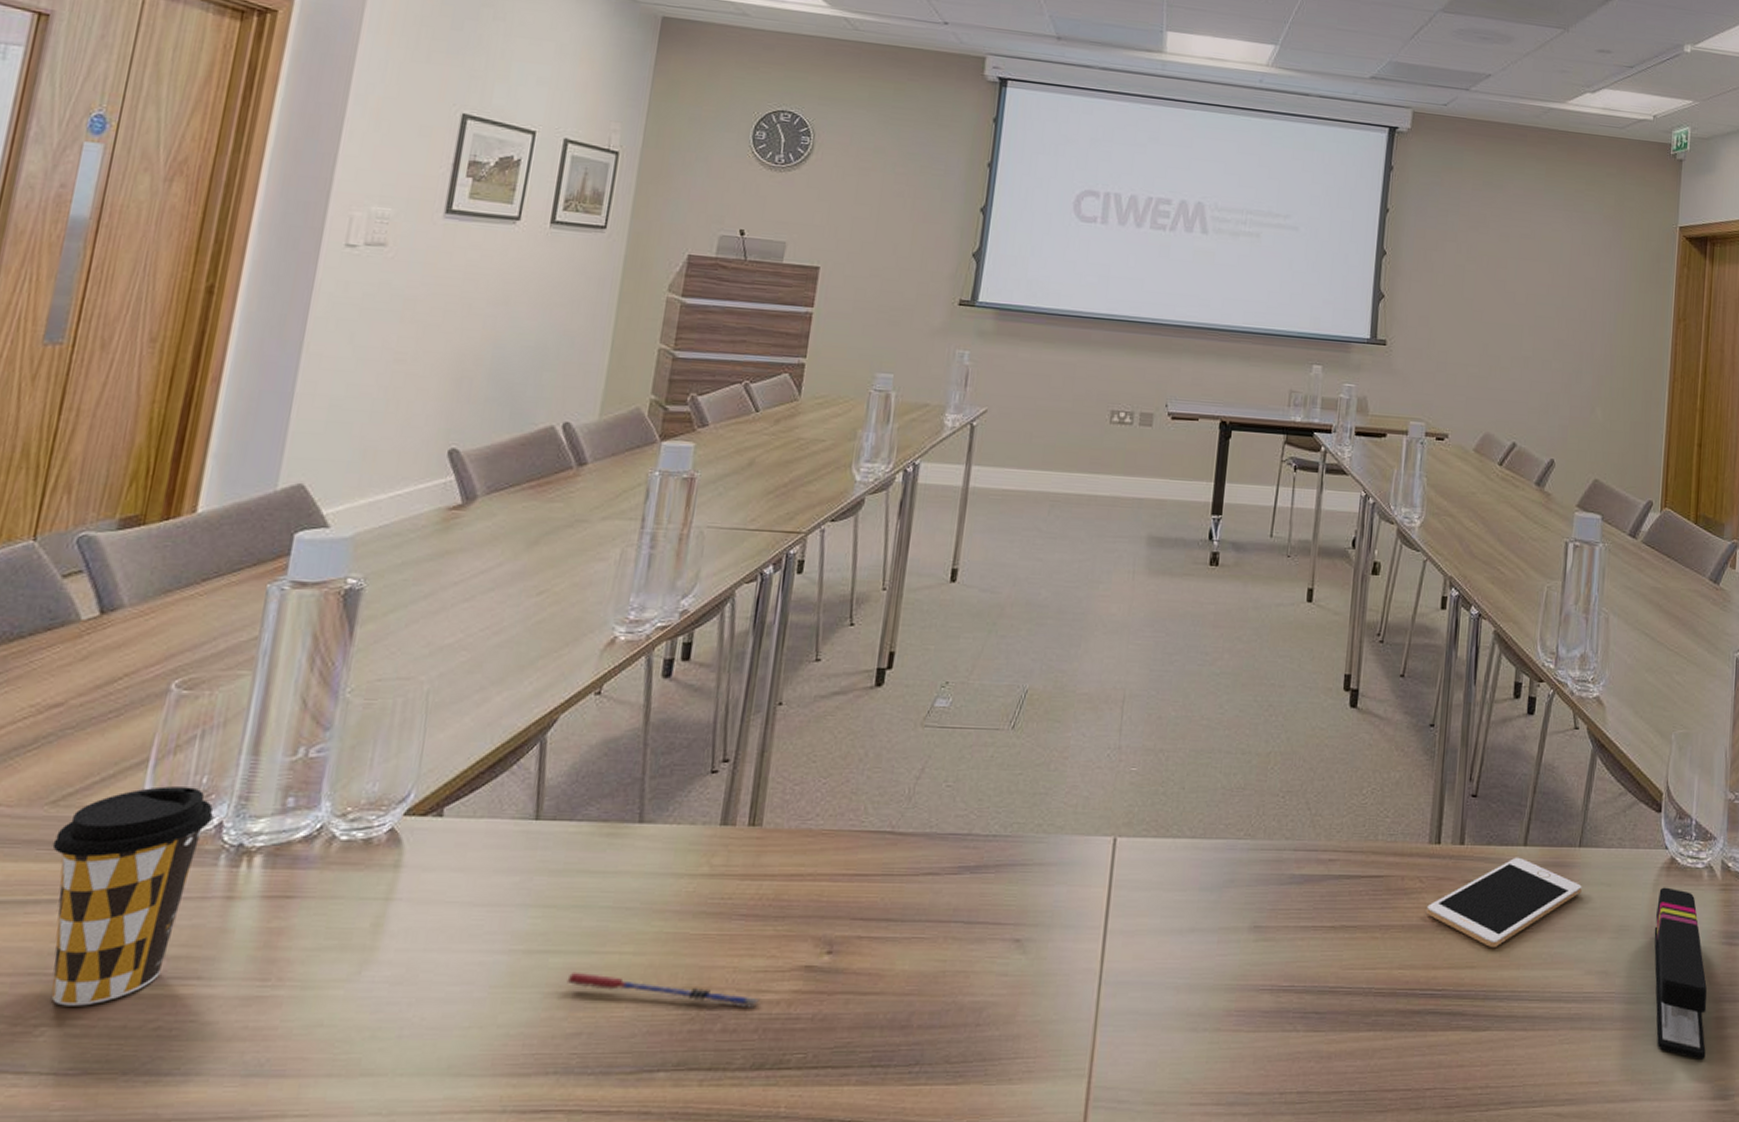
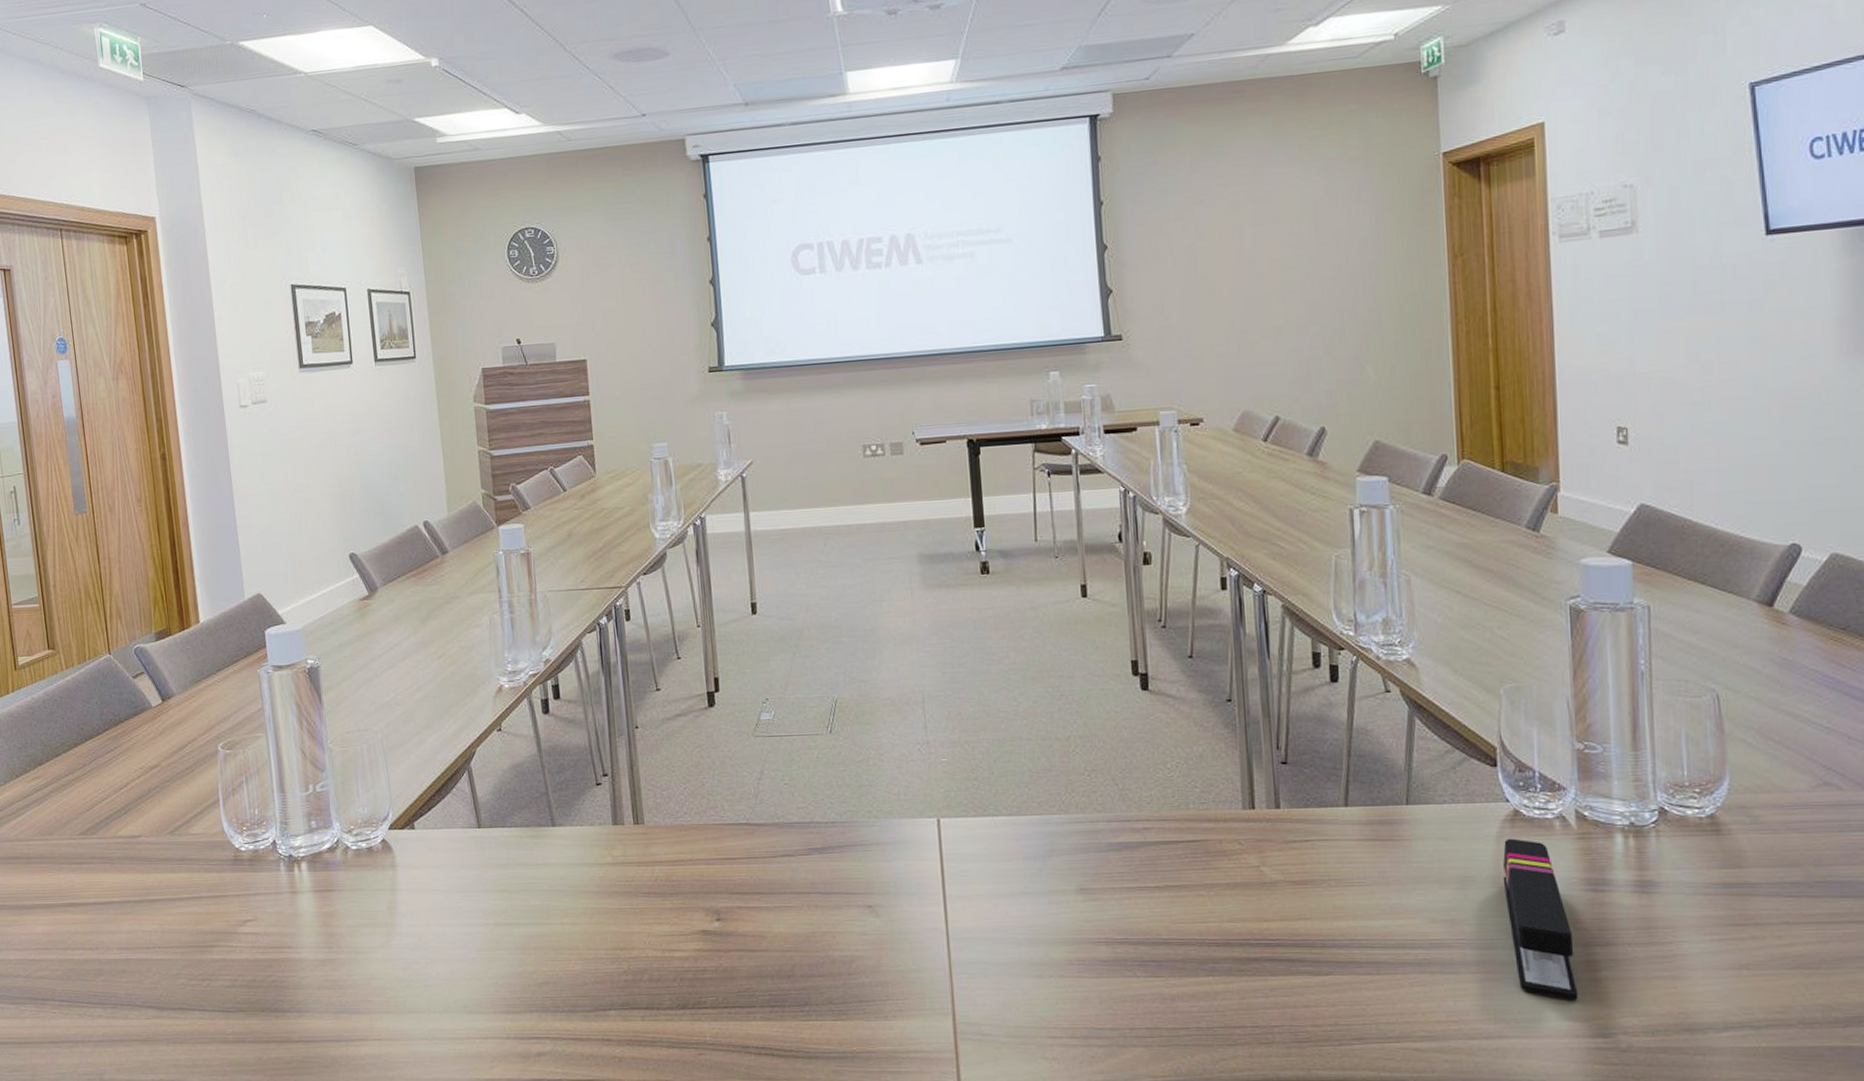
coffee cup: present [51,786,213,1006] -> none [178,817,269,967]
pen: present [566,971,759,1008] -> none [529,938,672,963]
cell phone: present [1427,857,1582,948] -> none [1250,817,1415,902]

